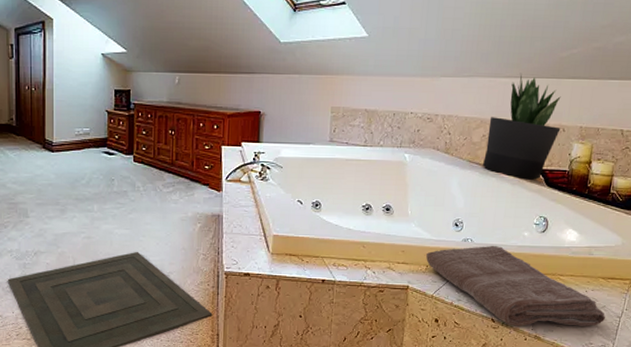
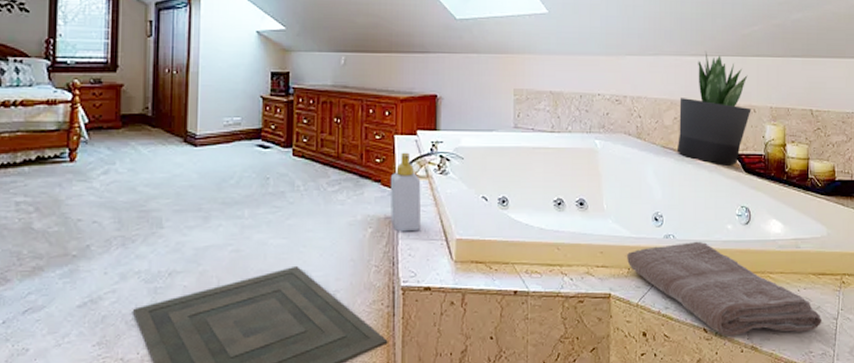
soap bottle: none [217,160,244,228] -> present [390,152,422,232]

